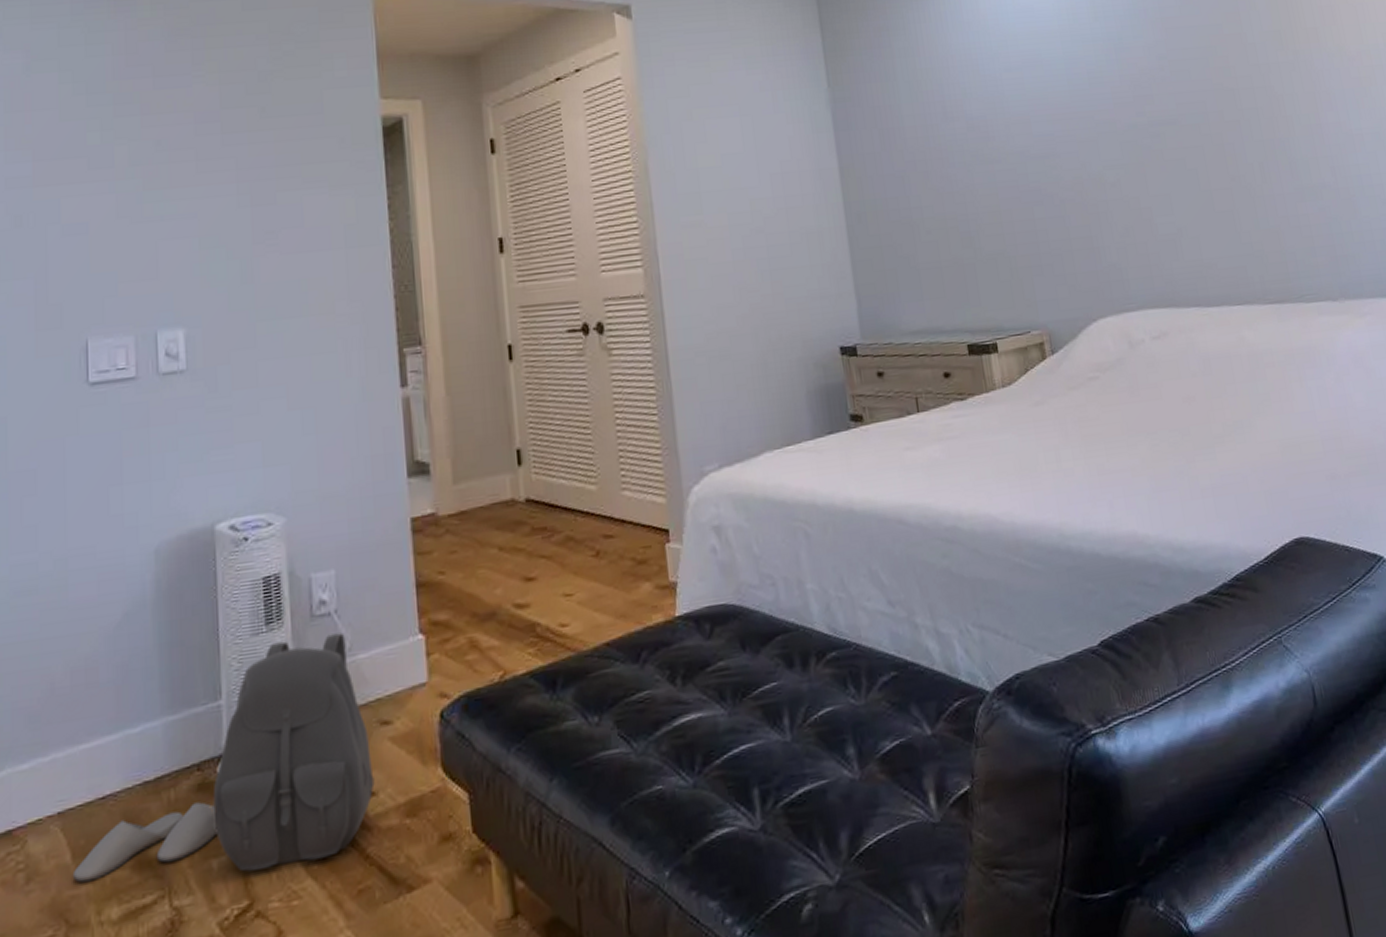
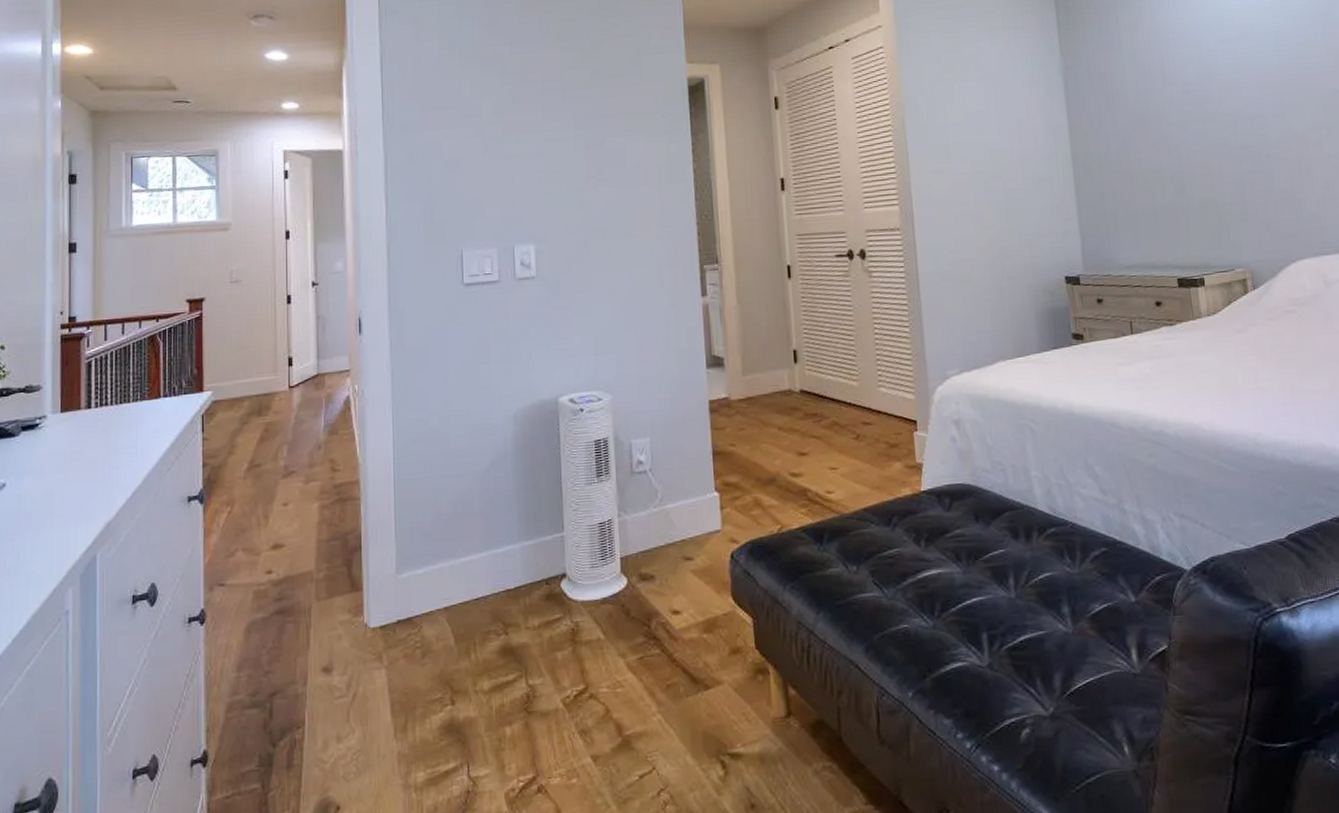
slippers: present [72,802,218,883] -> none [455,608,561,661]
backpack: present [213,633,375,872] -> none [557,487,680,663]

